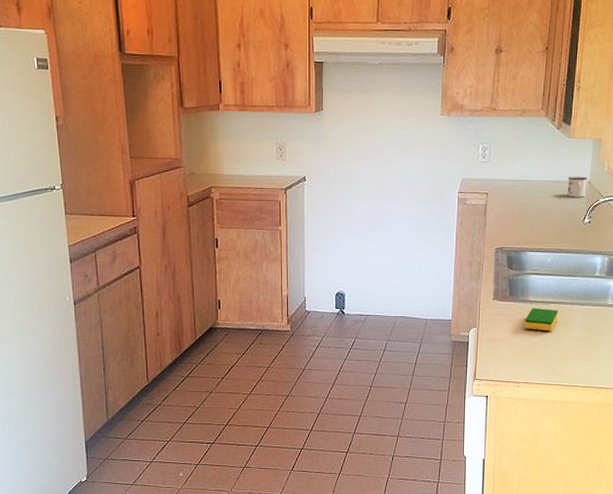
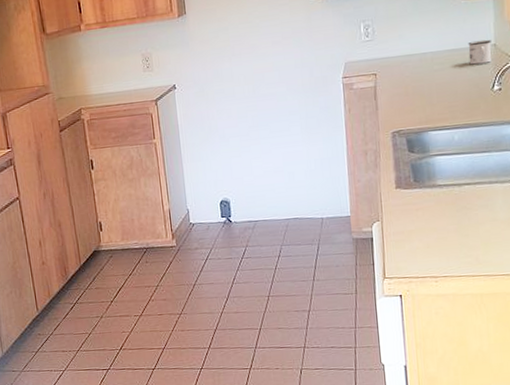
dish sponge: present [524,307,558,331] -> none [435,191,475,217]

